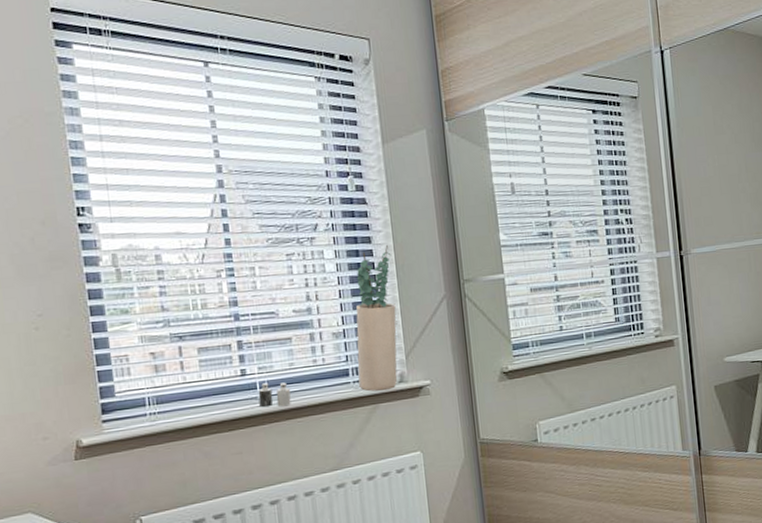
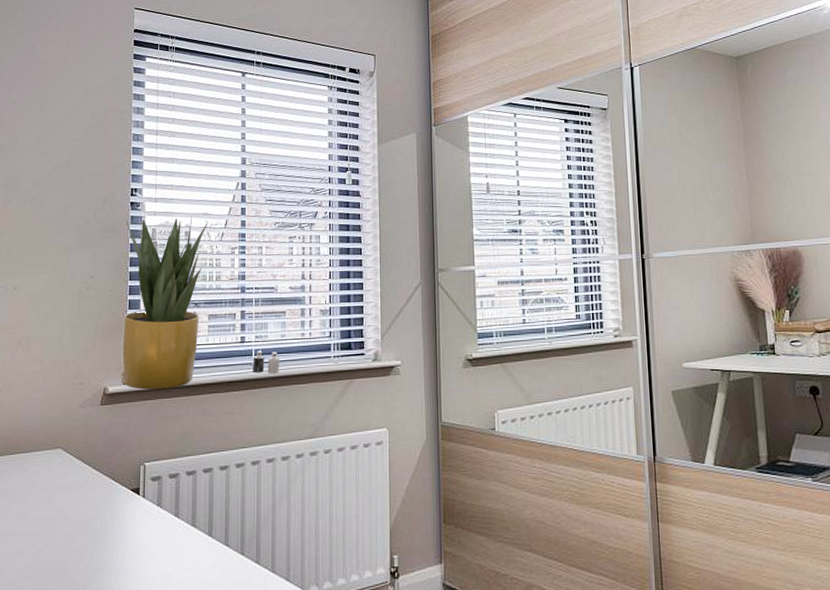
planter: none [75,236,189,438] -> present [121,215,208,390]
vase: present [356,244,398,392] -> none [338,233,377,368]

